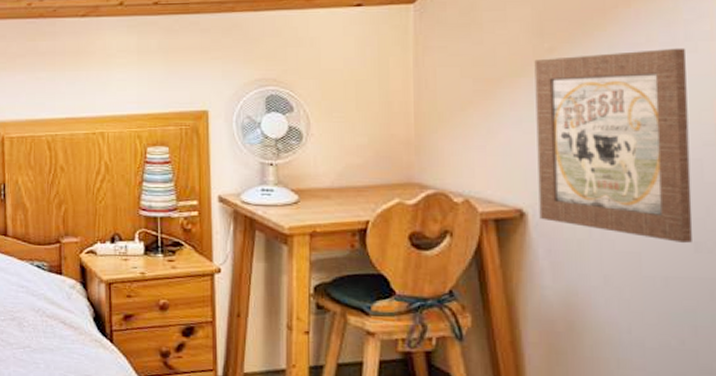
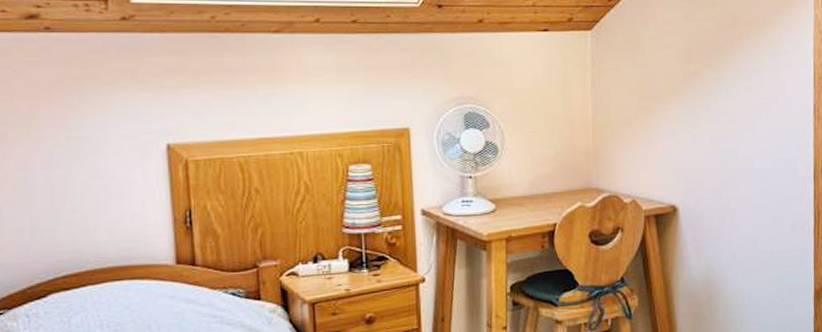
wall art: present [534,48,693,243] -> none [683,72,790,224]

